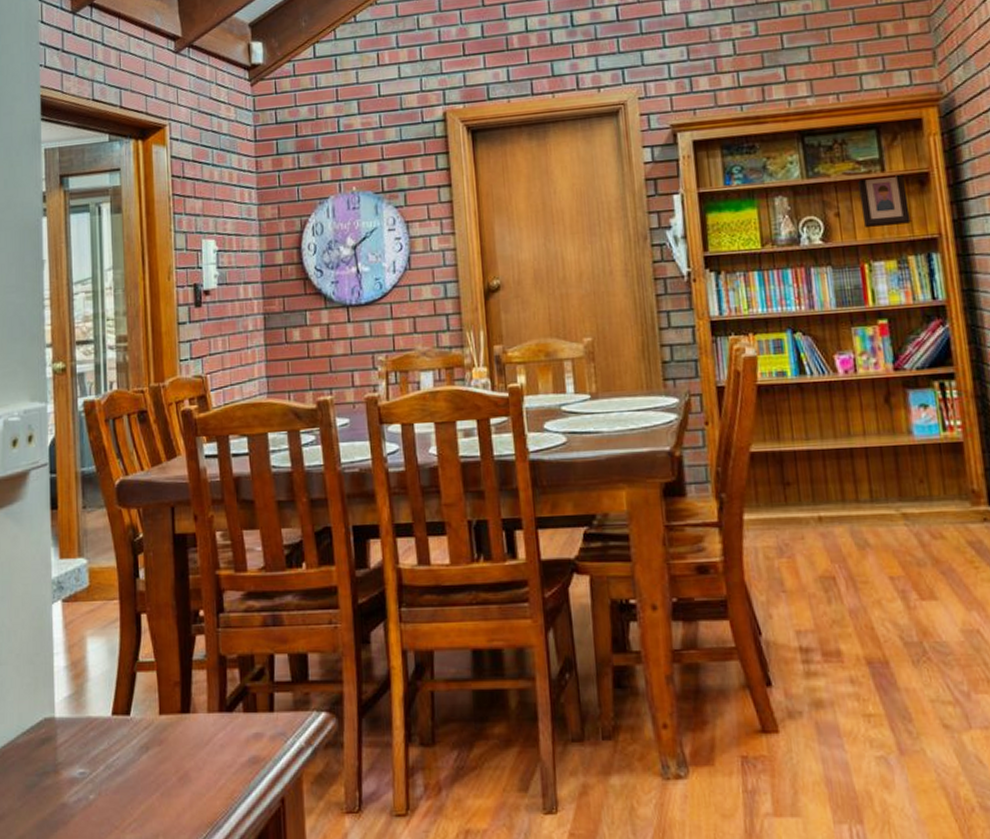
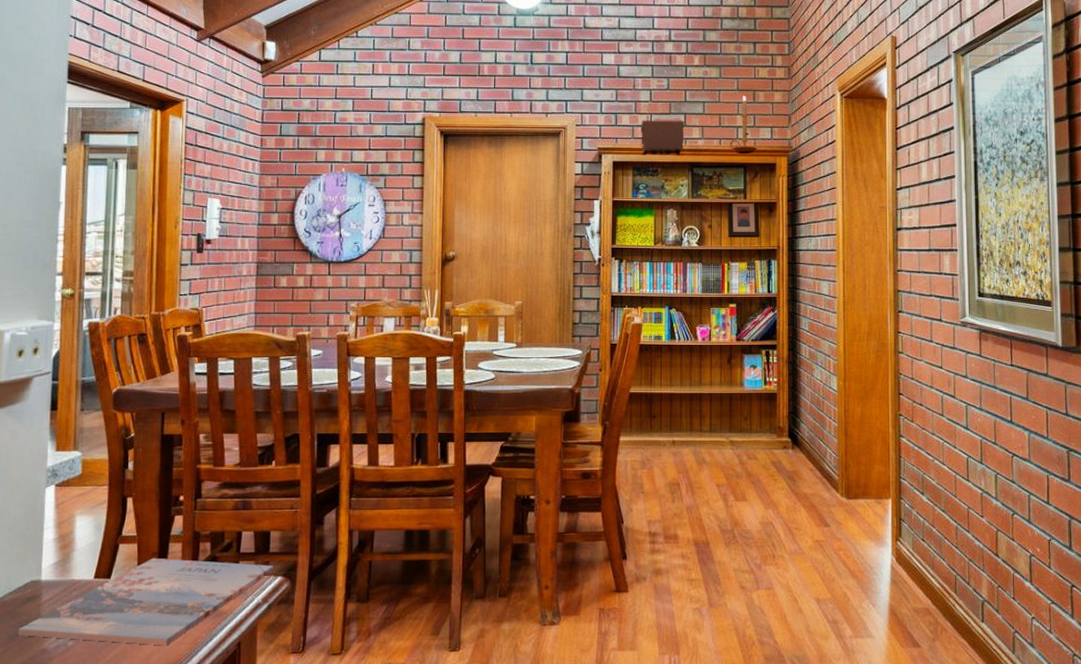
magazine: none [34,688,316,801] -> present [17,557,274,646]
decorative box: none [725,74,788,128] -> present [641,120,685,156]
candle holder: none [851,30,892,112] -> present [729,95,757,155]

